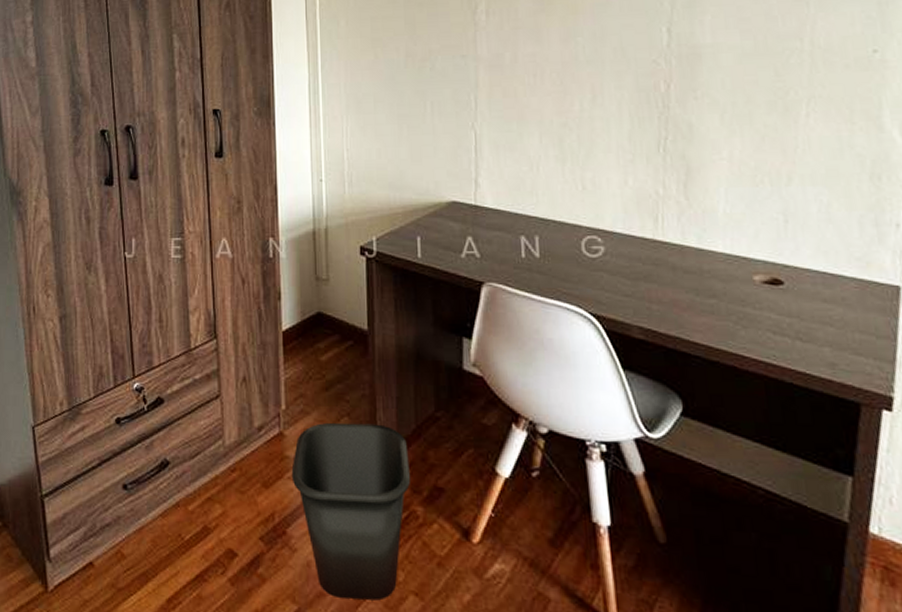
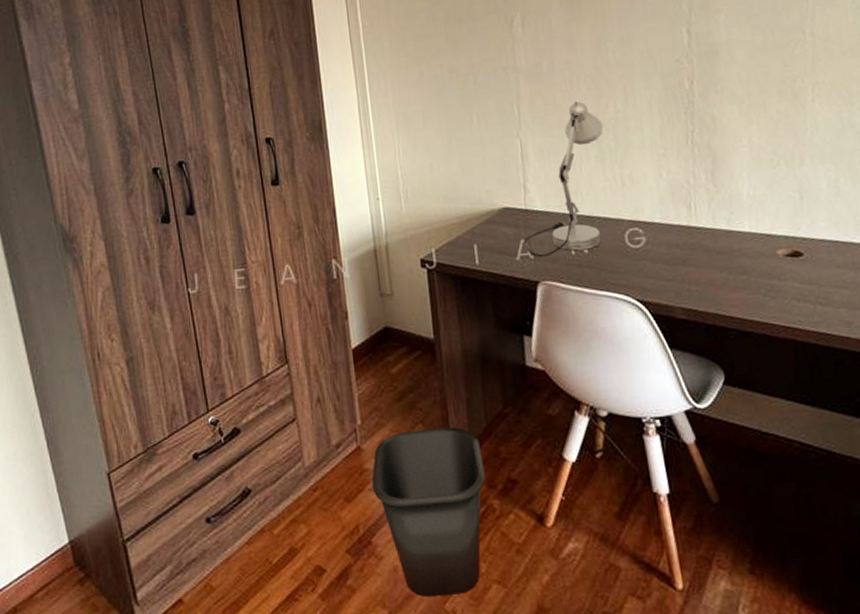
desk lamp: none [470,97,566,257] -> present [523,101,604,257]

